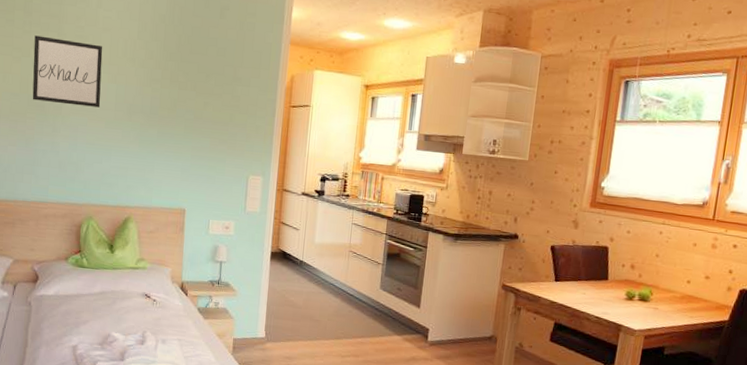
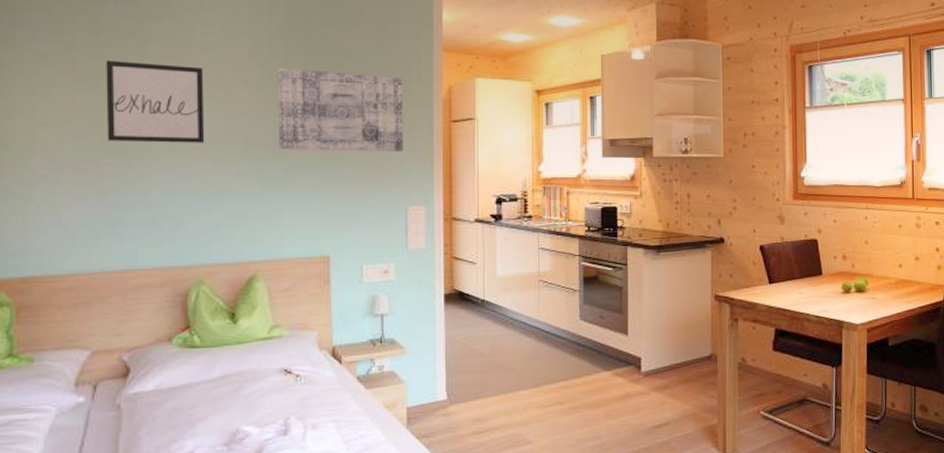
wall art: none [154,50,254,129] -> present [277,68,404,151]

